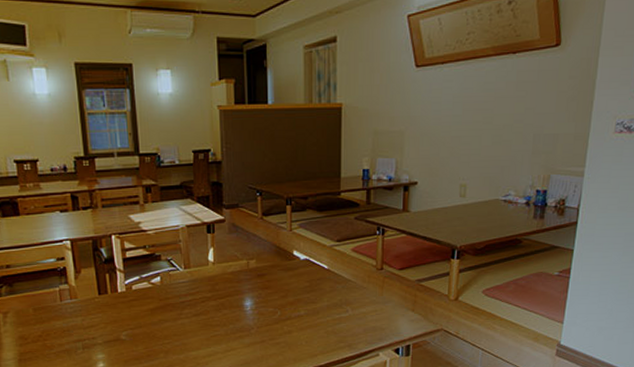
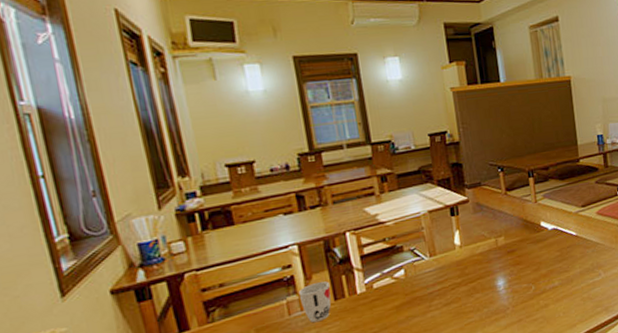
cup: none [69,277,96,312] -> present [298,281,331,323]

